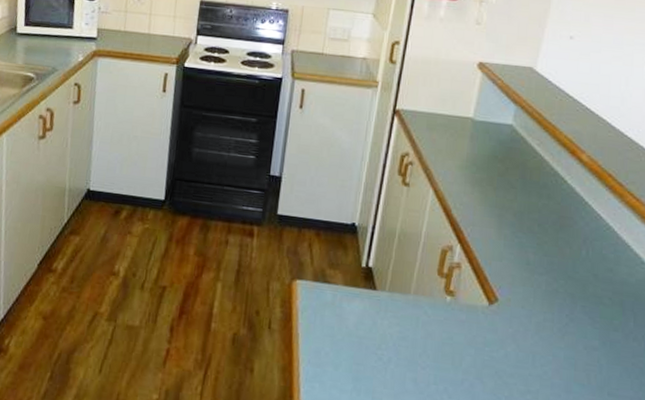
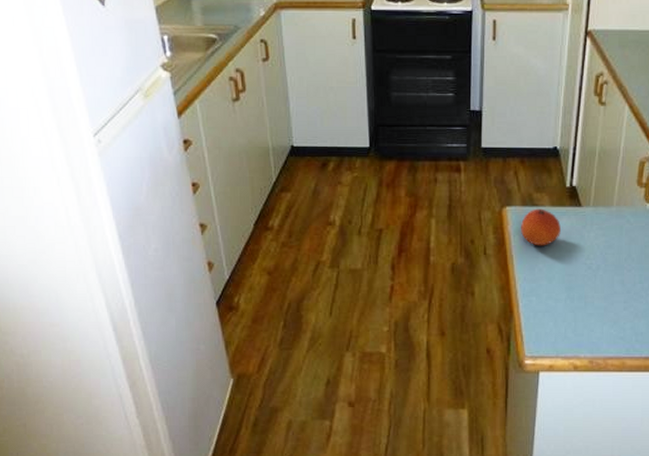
fruit: none [310,286,353,328] -> present [521,208,561,246]

